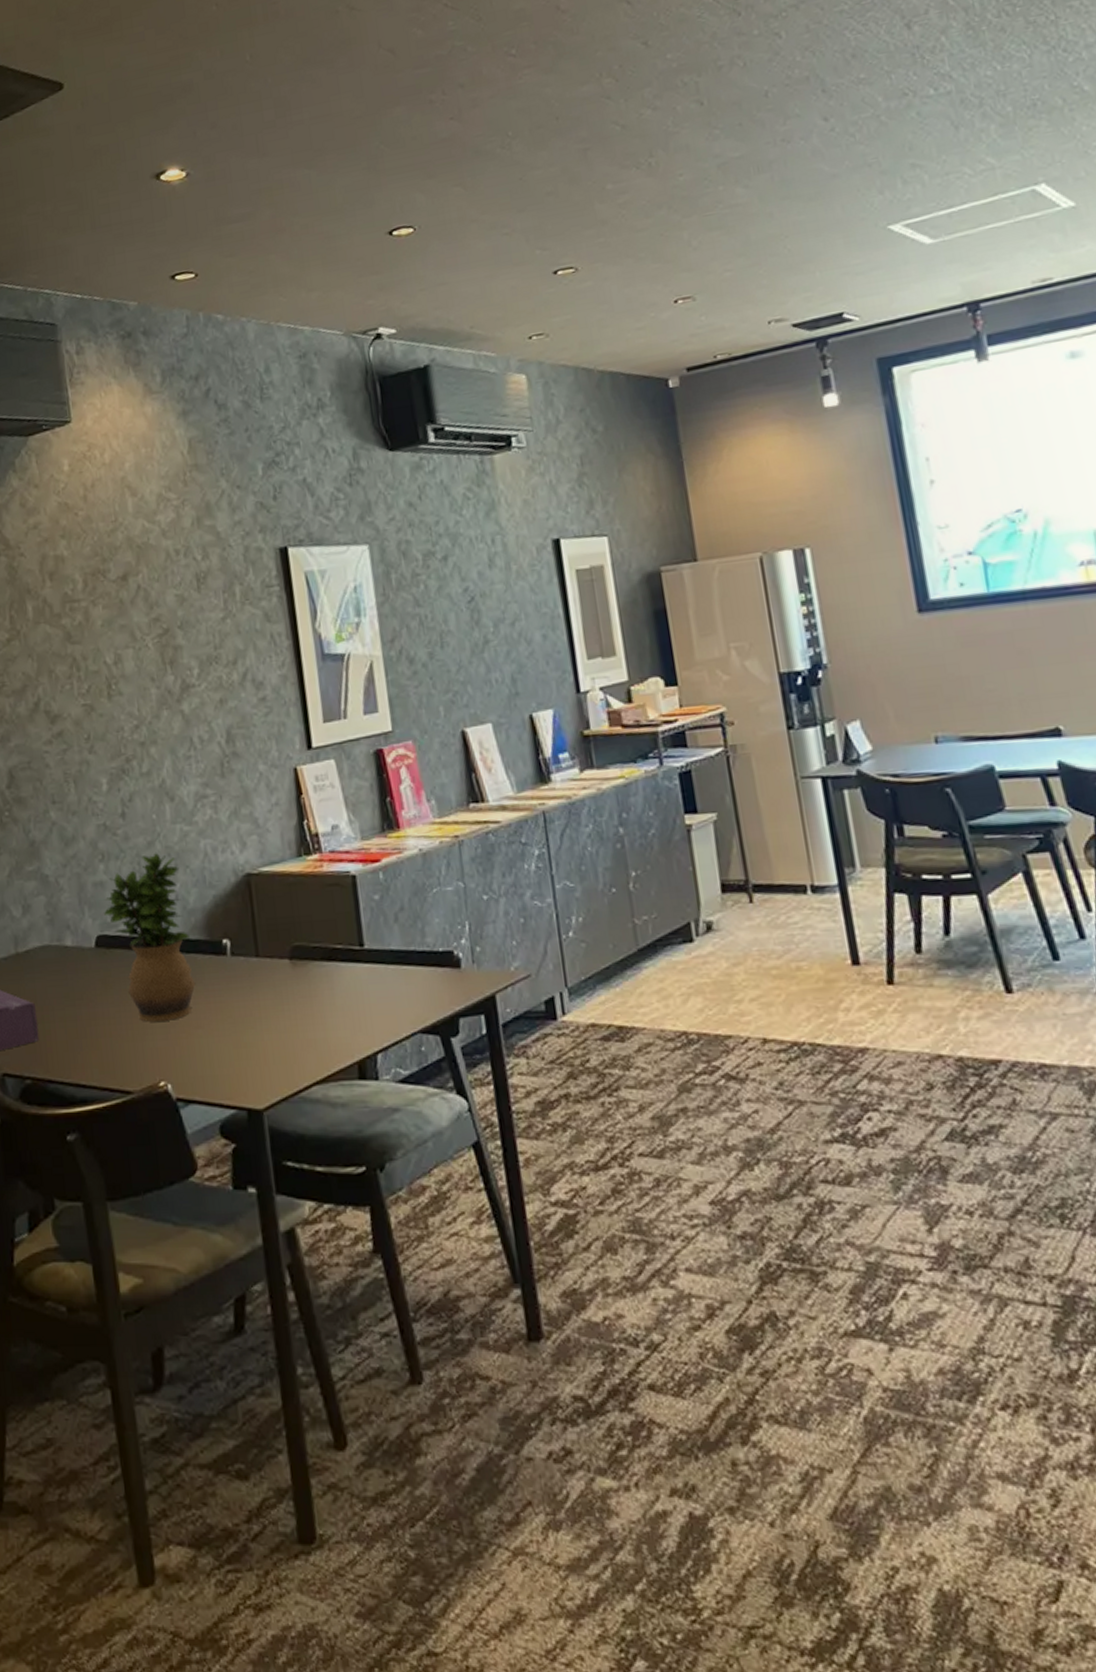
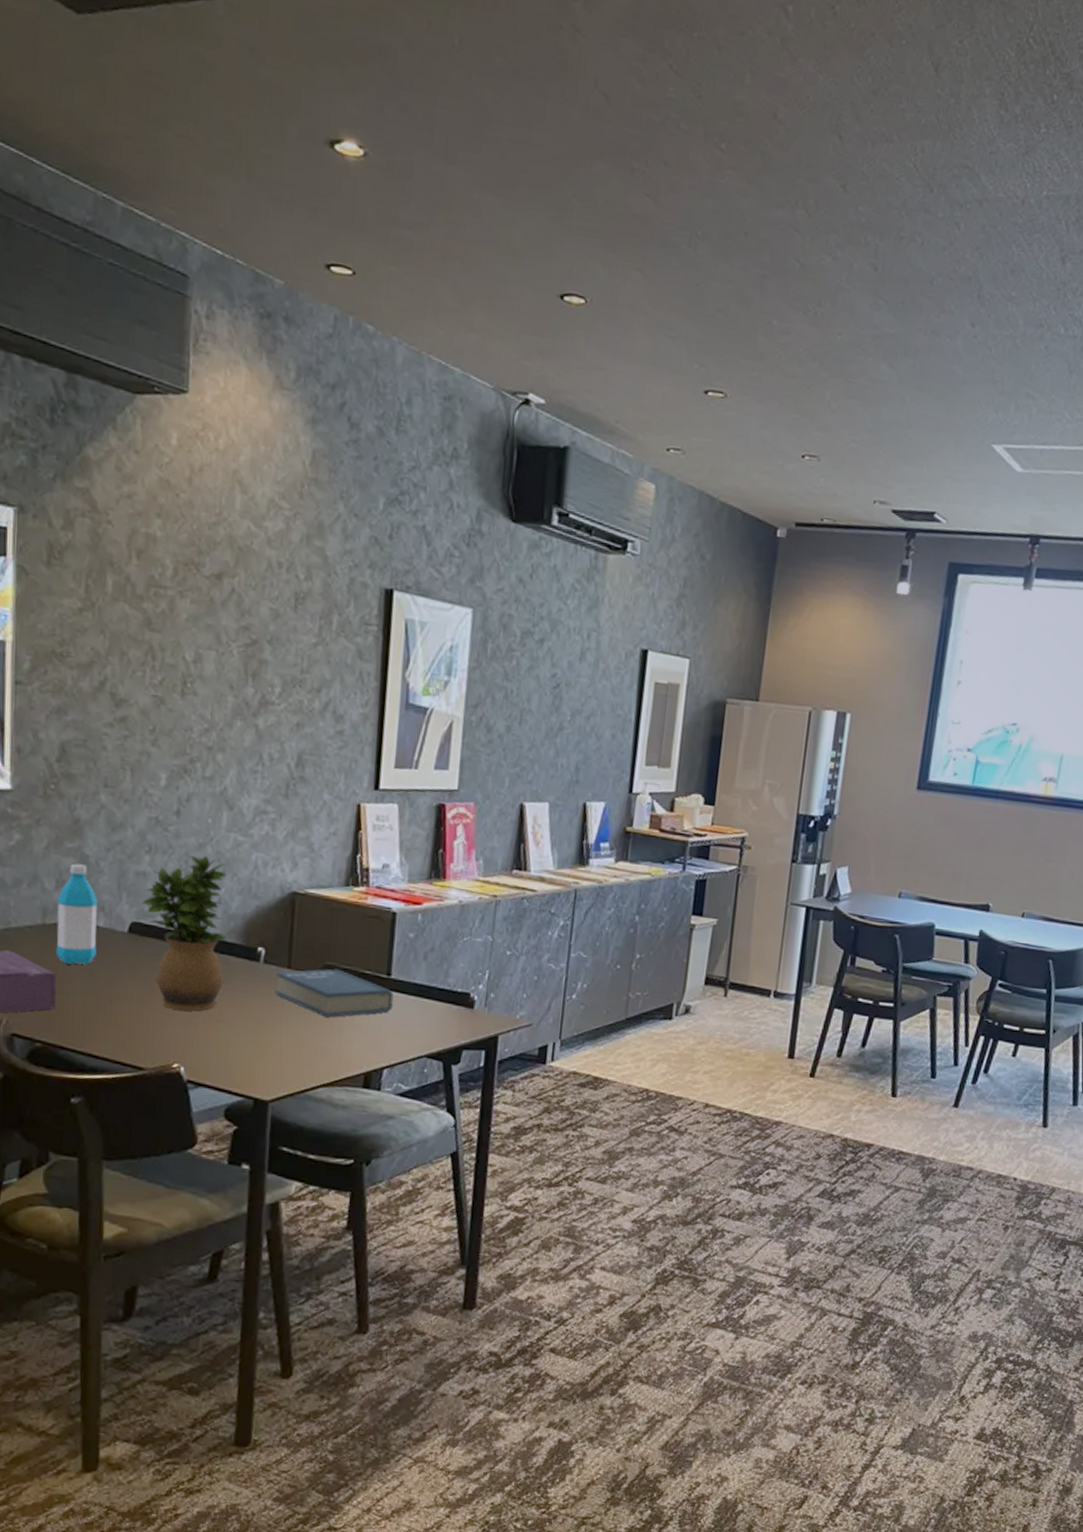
water bottle: none [25,885,69,991] -> present [55,863,98,965]
book: none [245,948,373,1005] -> present [275,969,394,1018]

